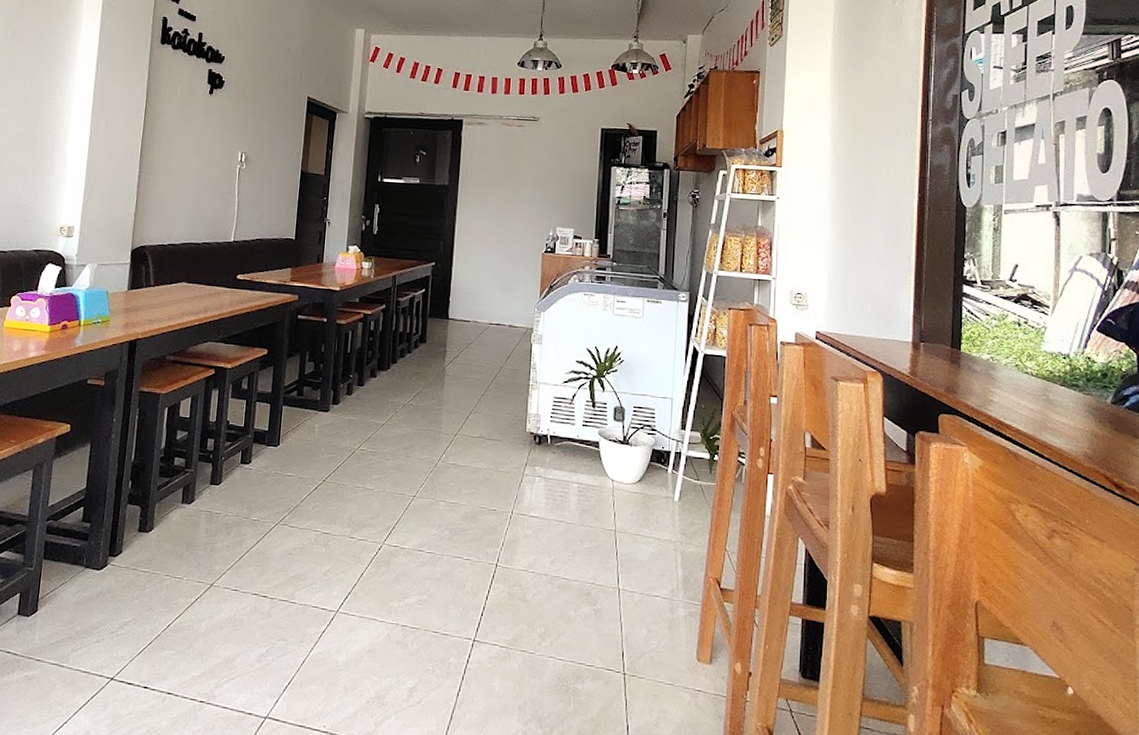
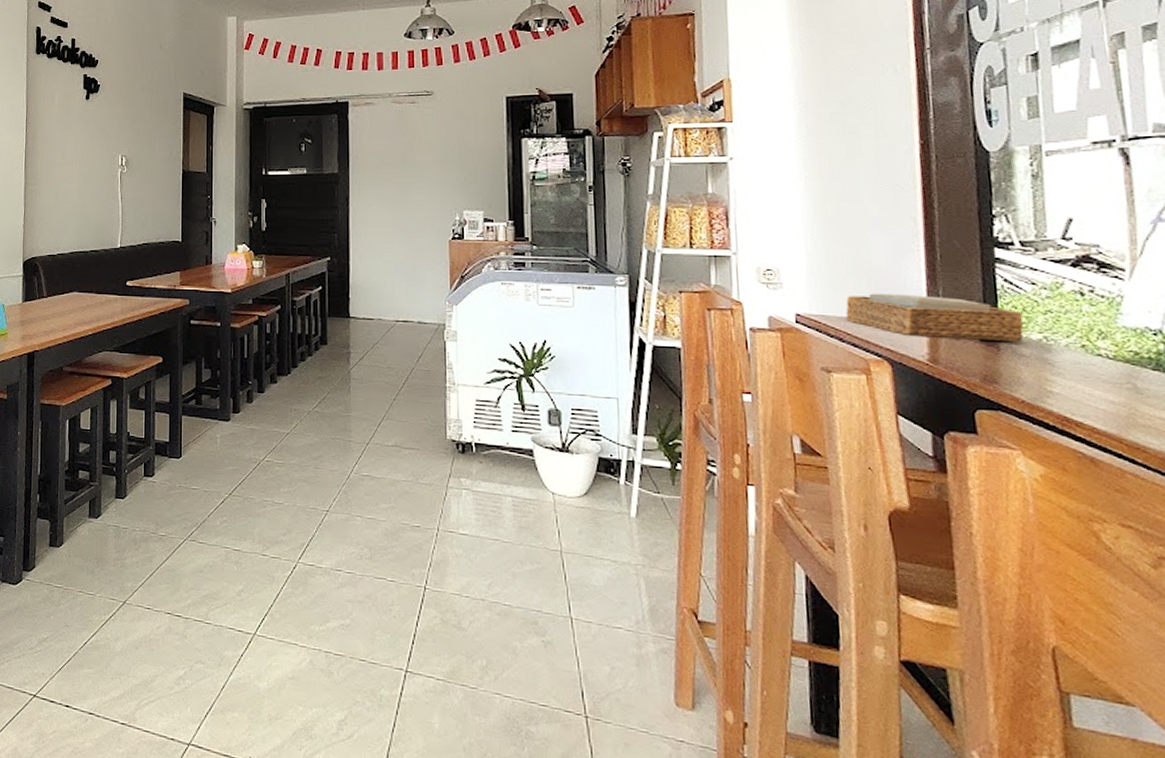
napkin holder: none [853,317,978,361] -> present [845,293,1024,343]

